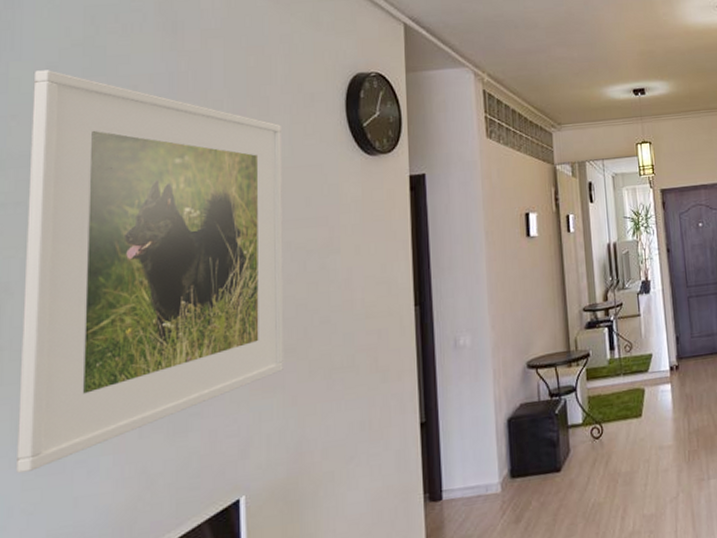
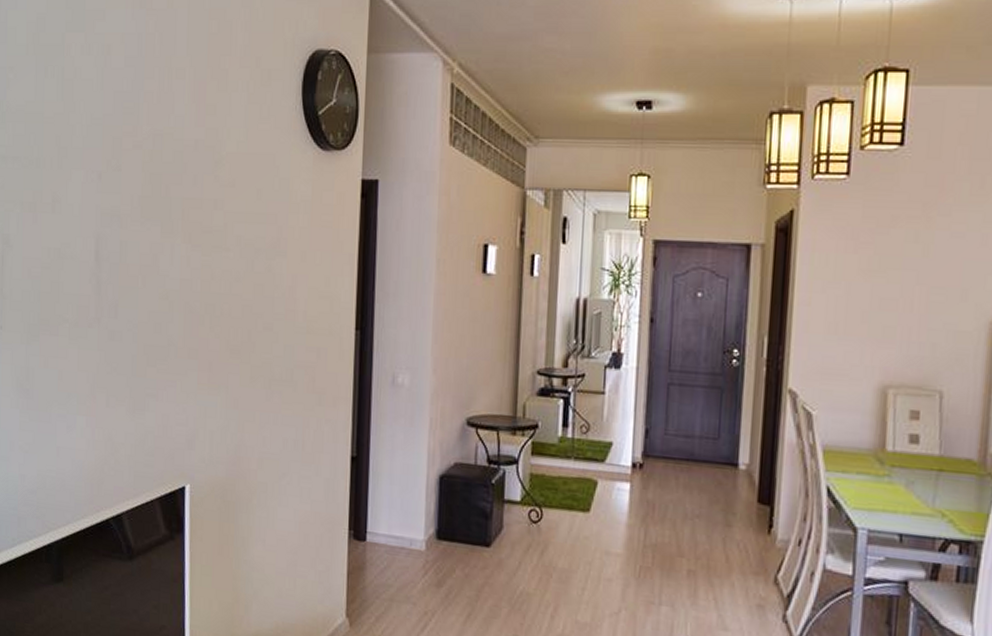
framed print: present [16,70,284,473] -> none [16,21,238,414]

